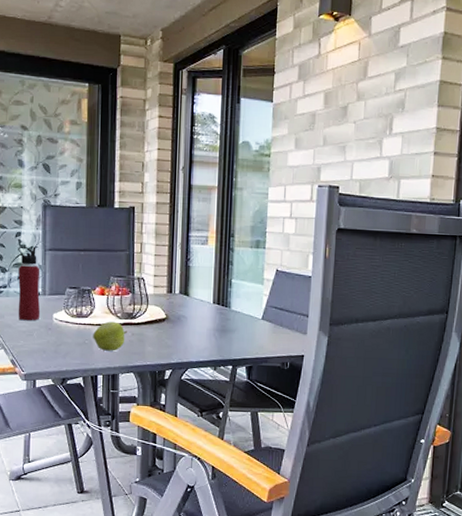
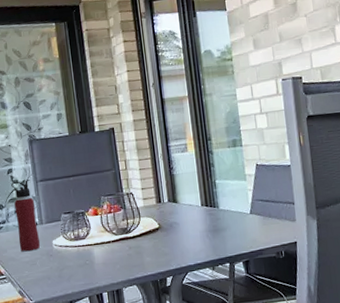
apple: present [93,321,128,351] -> none [92,238,125,269]

